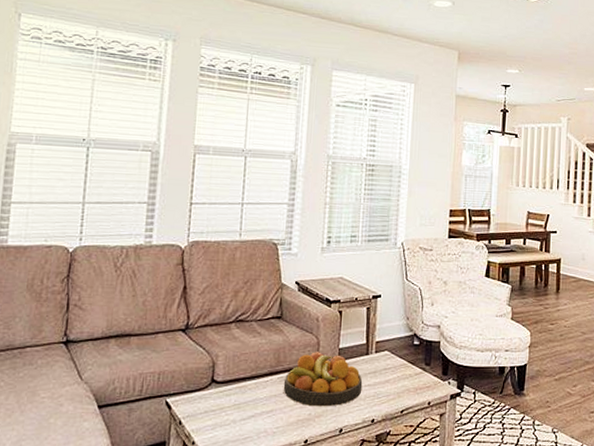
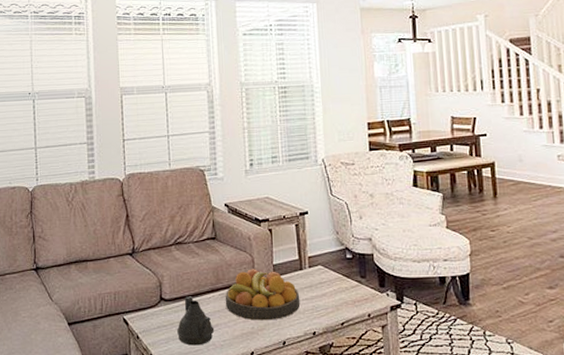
teapot: none [226,379,268,433] -> present [177,296,215,346]

